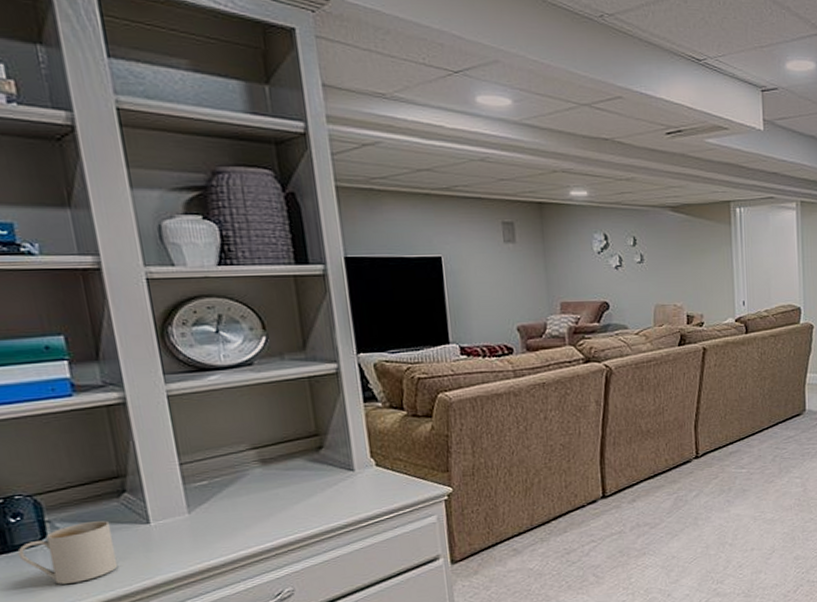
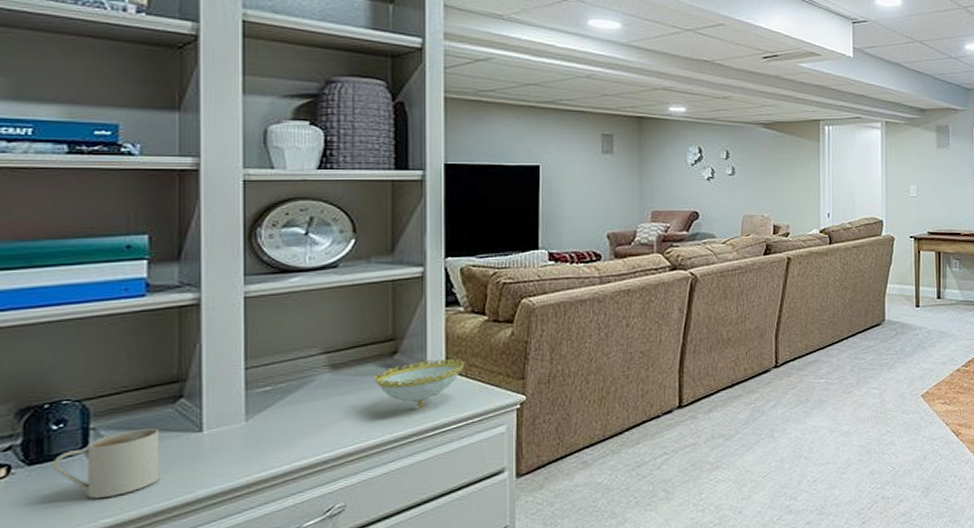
decorative bowl: none [303,452,390,500] -> present [374,358,465,408]

